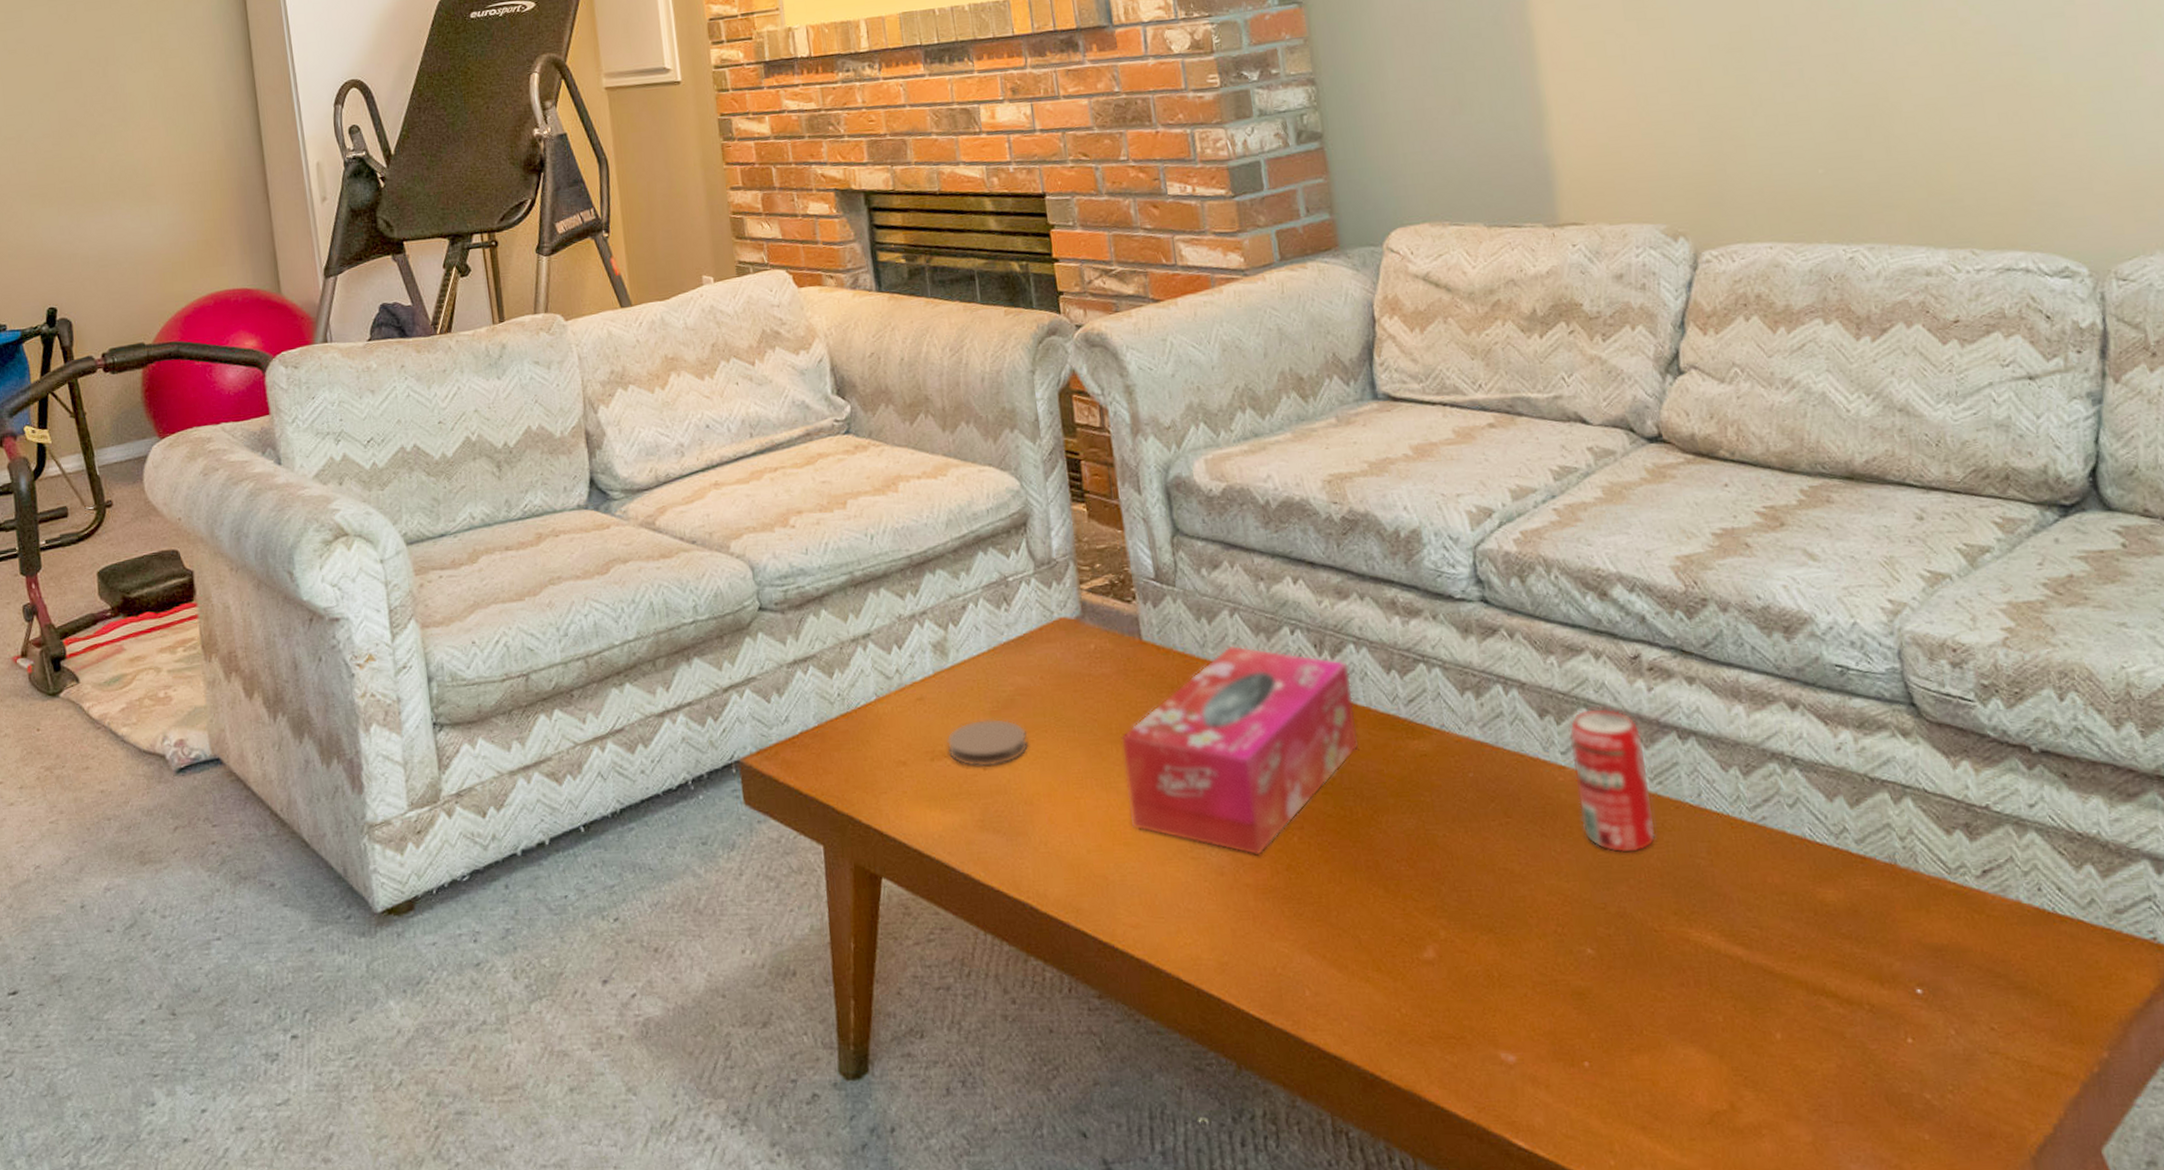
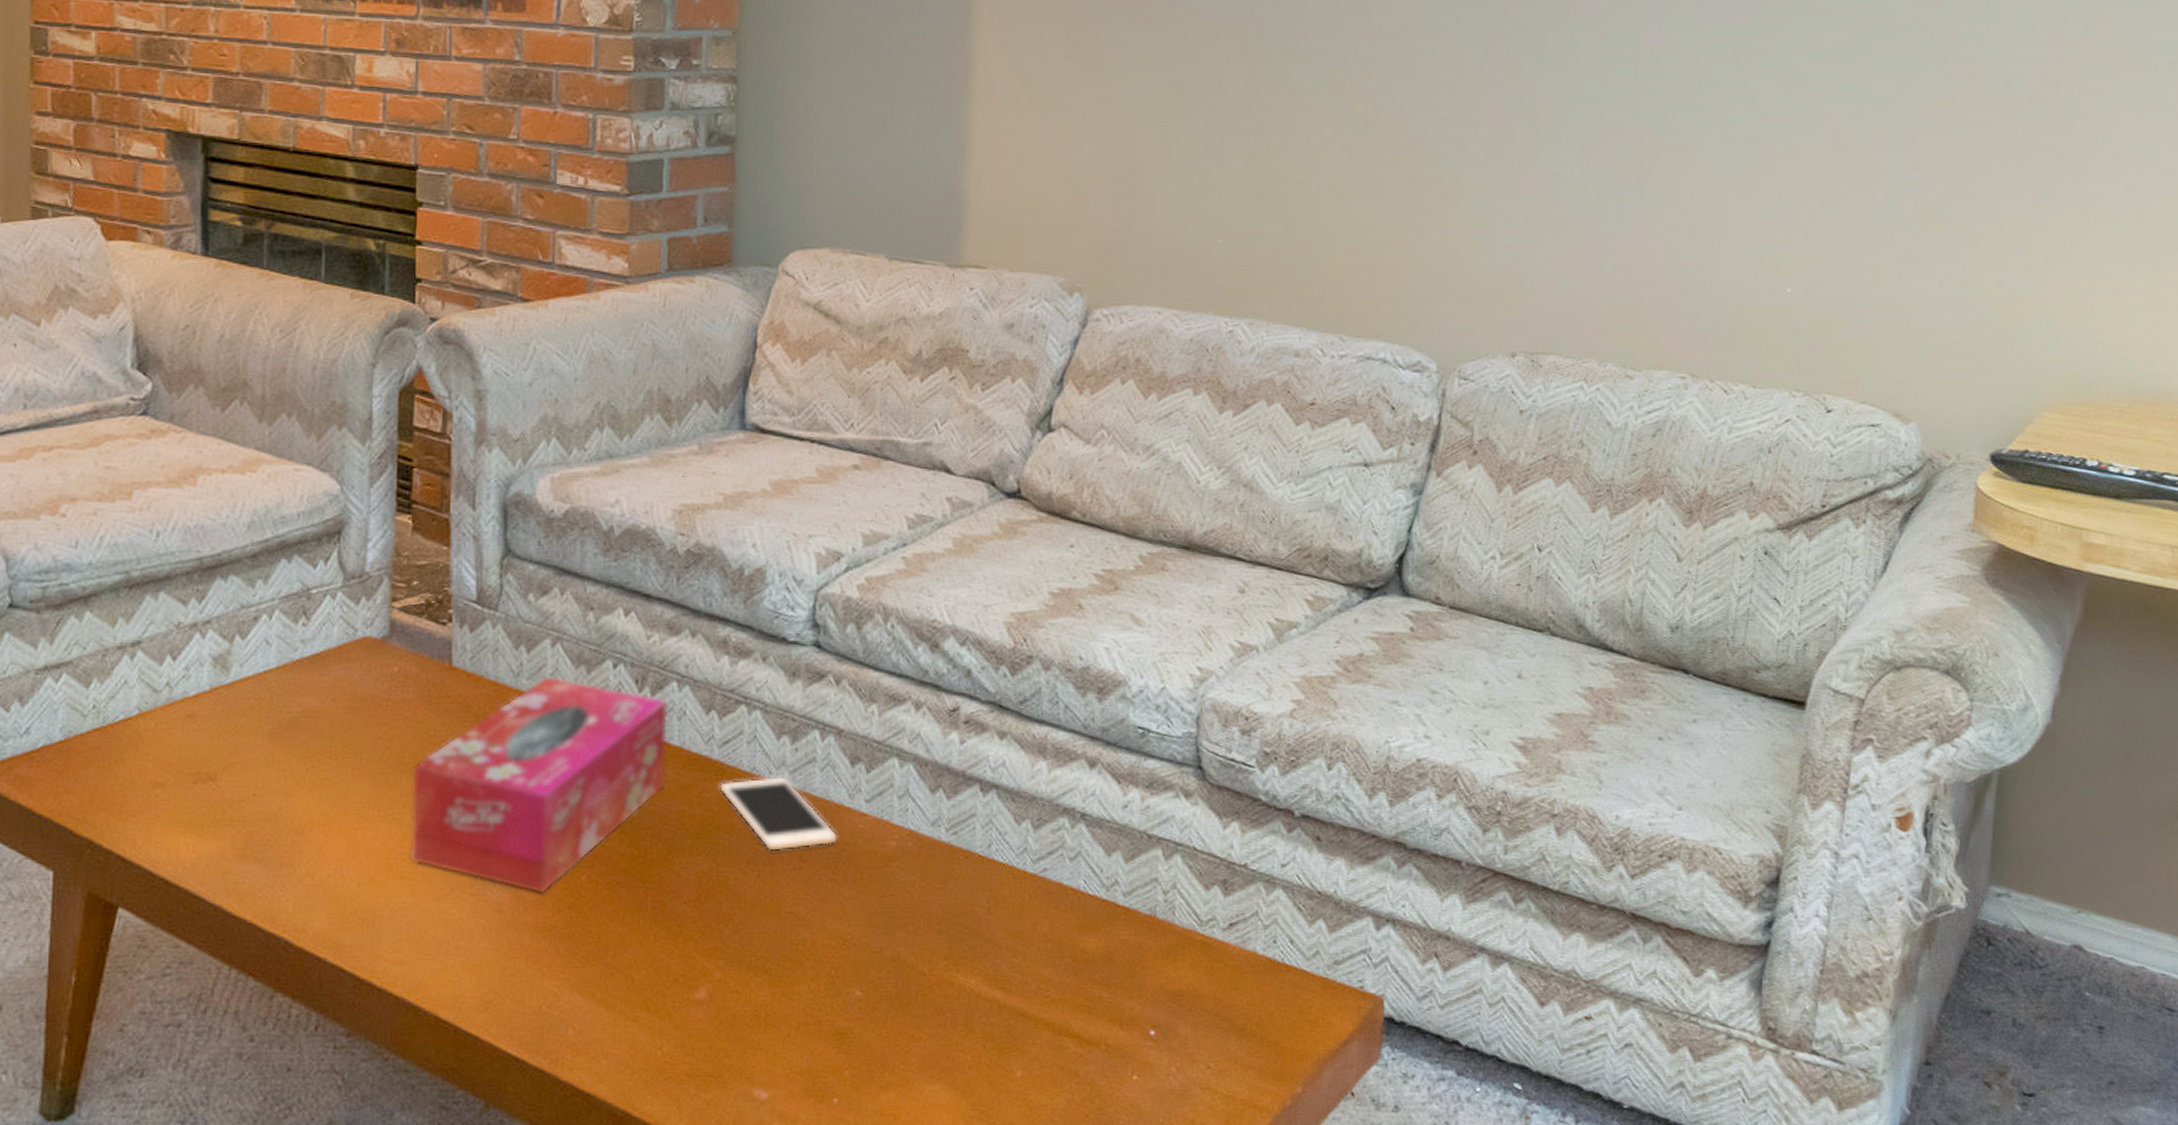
coaster: present [946,718,1029,767] -> none [214,741,309,792]
cell phone: none [1411,731,1539,807] -> present [718,776,838,851]
beverage can: present [1569,707,1656,854] -> none [873,758,947,900]

